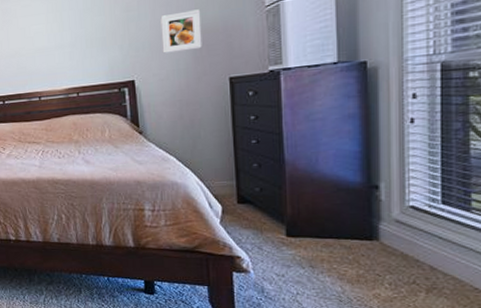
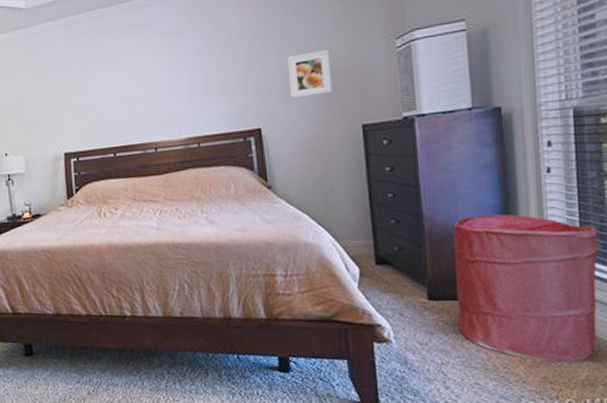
laundry hamper: none [313,161,459,299] -> present [453,214,598,363]

